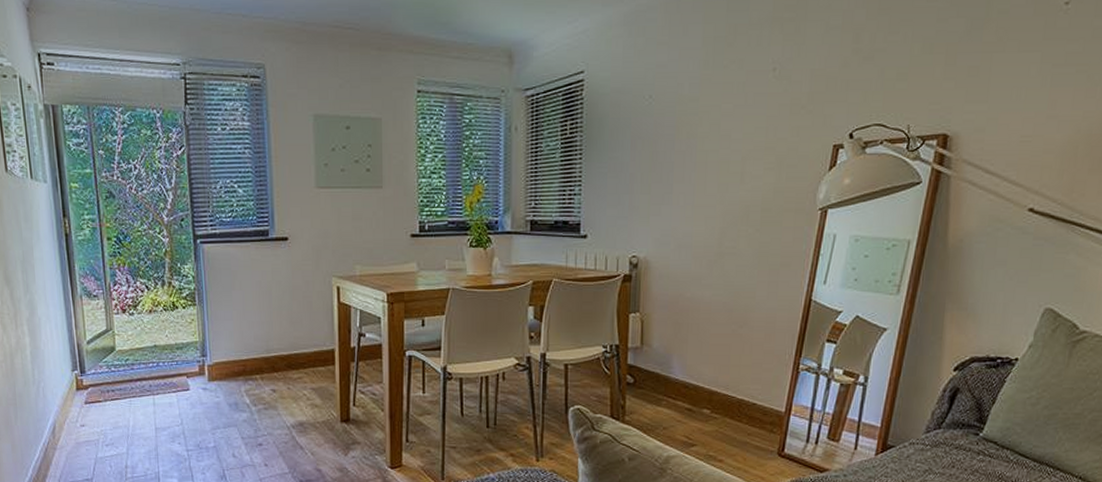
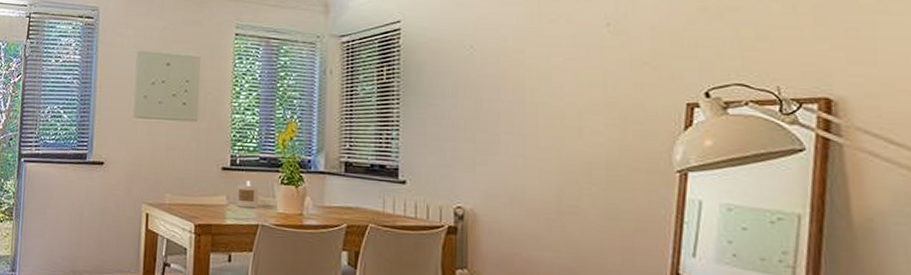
candle: none [427,245,448,273] -> present [237,180,259,209]

